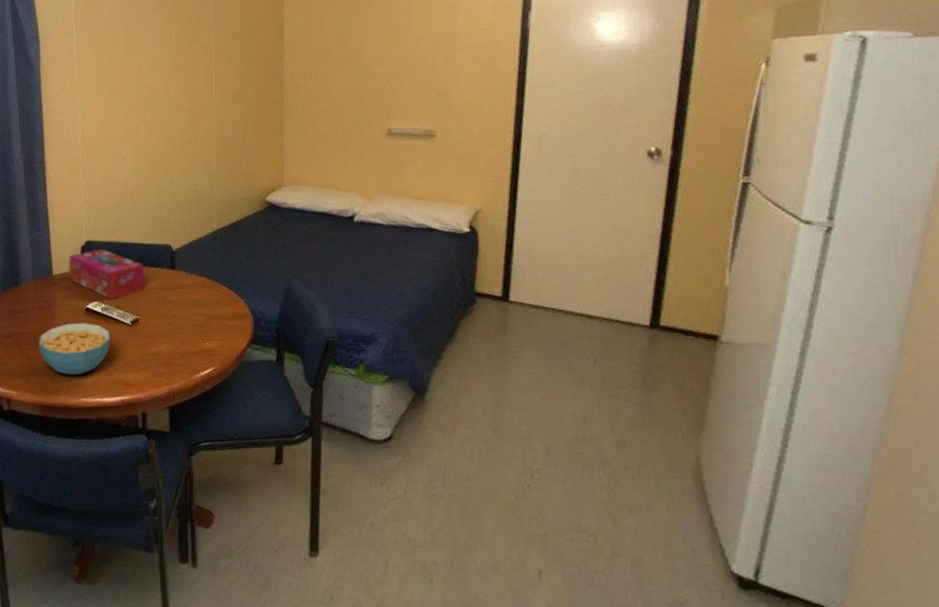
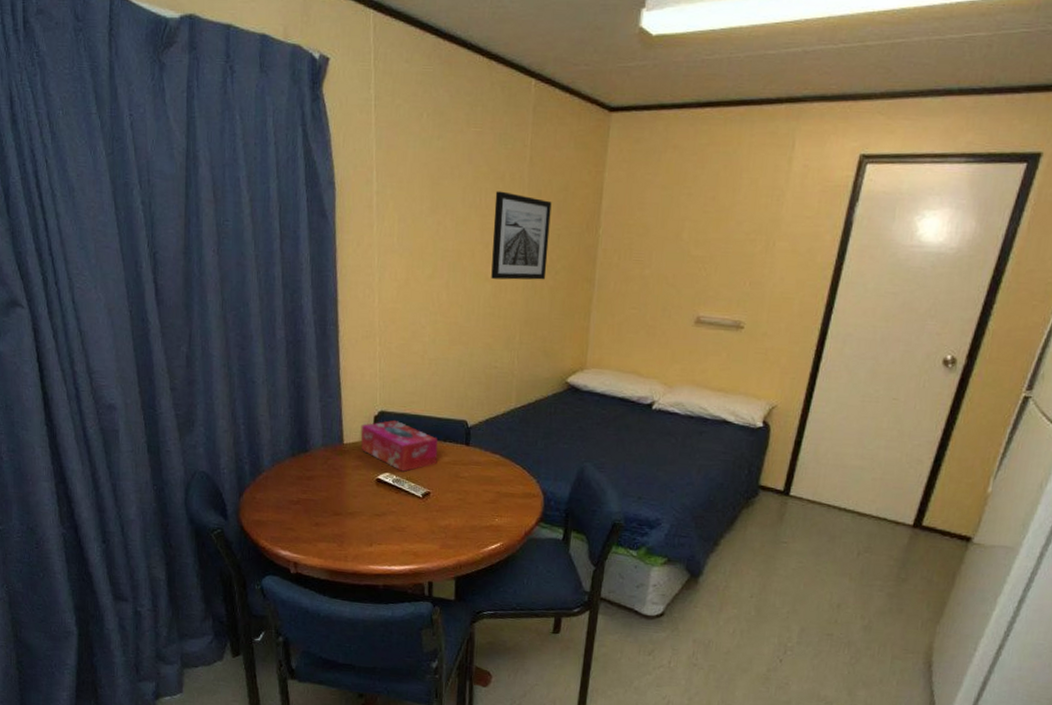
cereal bowl: present [38,322,111,375] -> none [327,492,401,543]
wall art: none [184,31,237,109] -> present [491,191,552,280]

